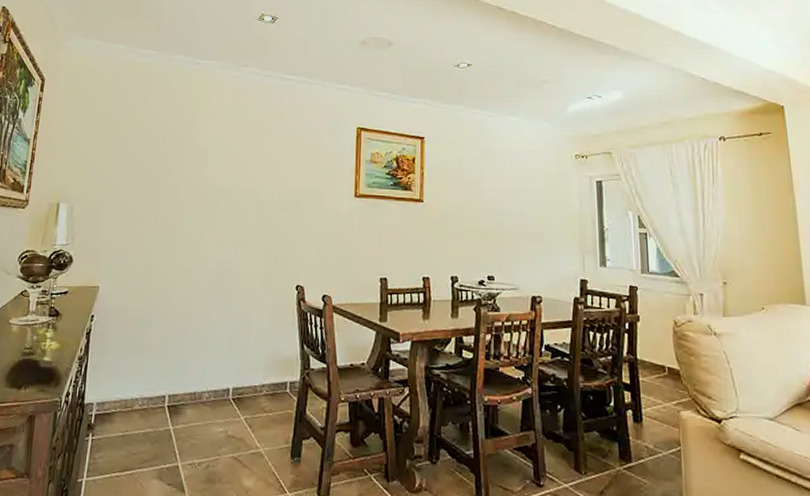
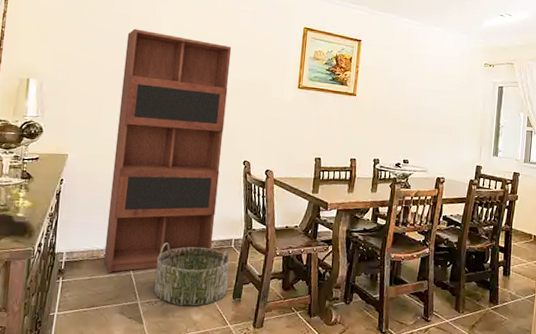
bookcase: none [138,142,277,428] -> present [103,29,232,273]
basket: none [197,388,285,469] -> present [154,243,230,306]

